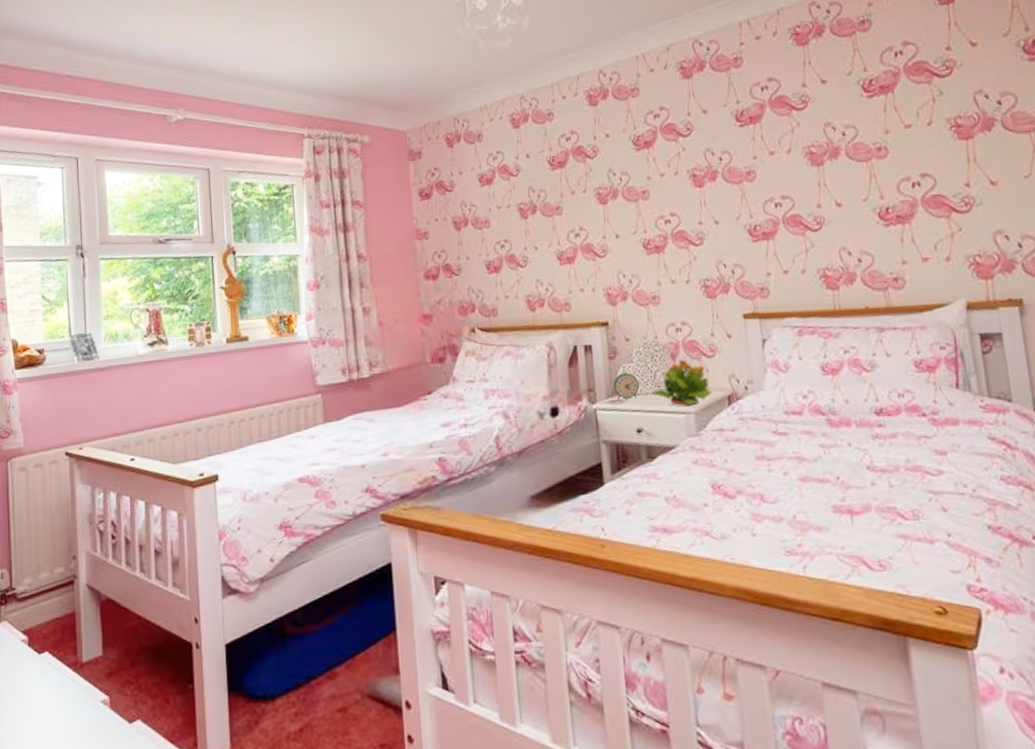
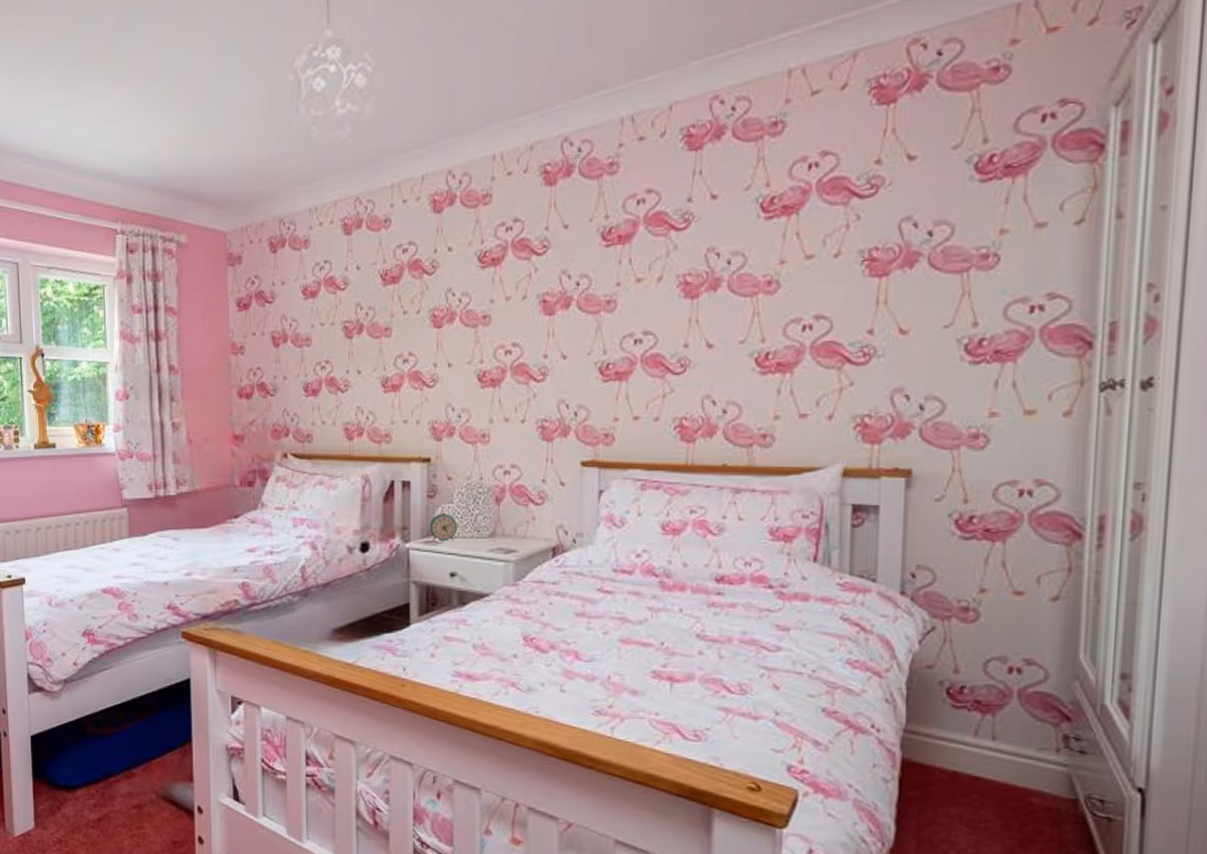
potted flower: present [651,360,712,406] -> none [469,505,536,554]

